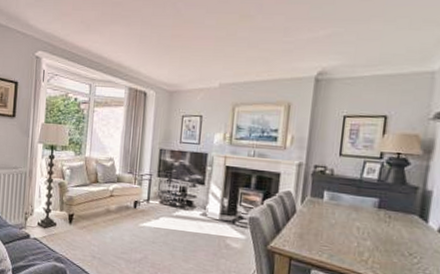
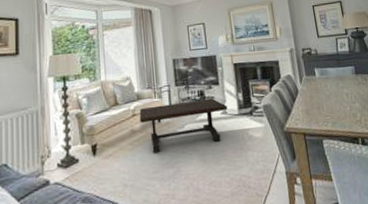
coffee table: none [116,191,209,241] -> present [139,98,228,154]

